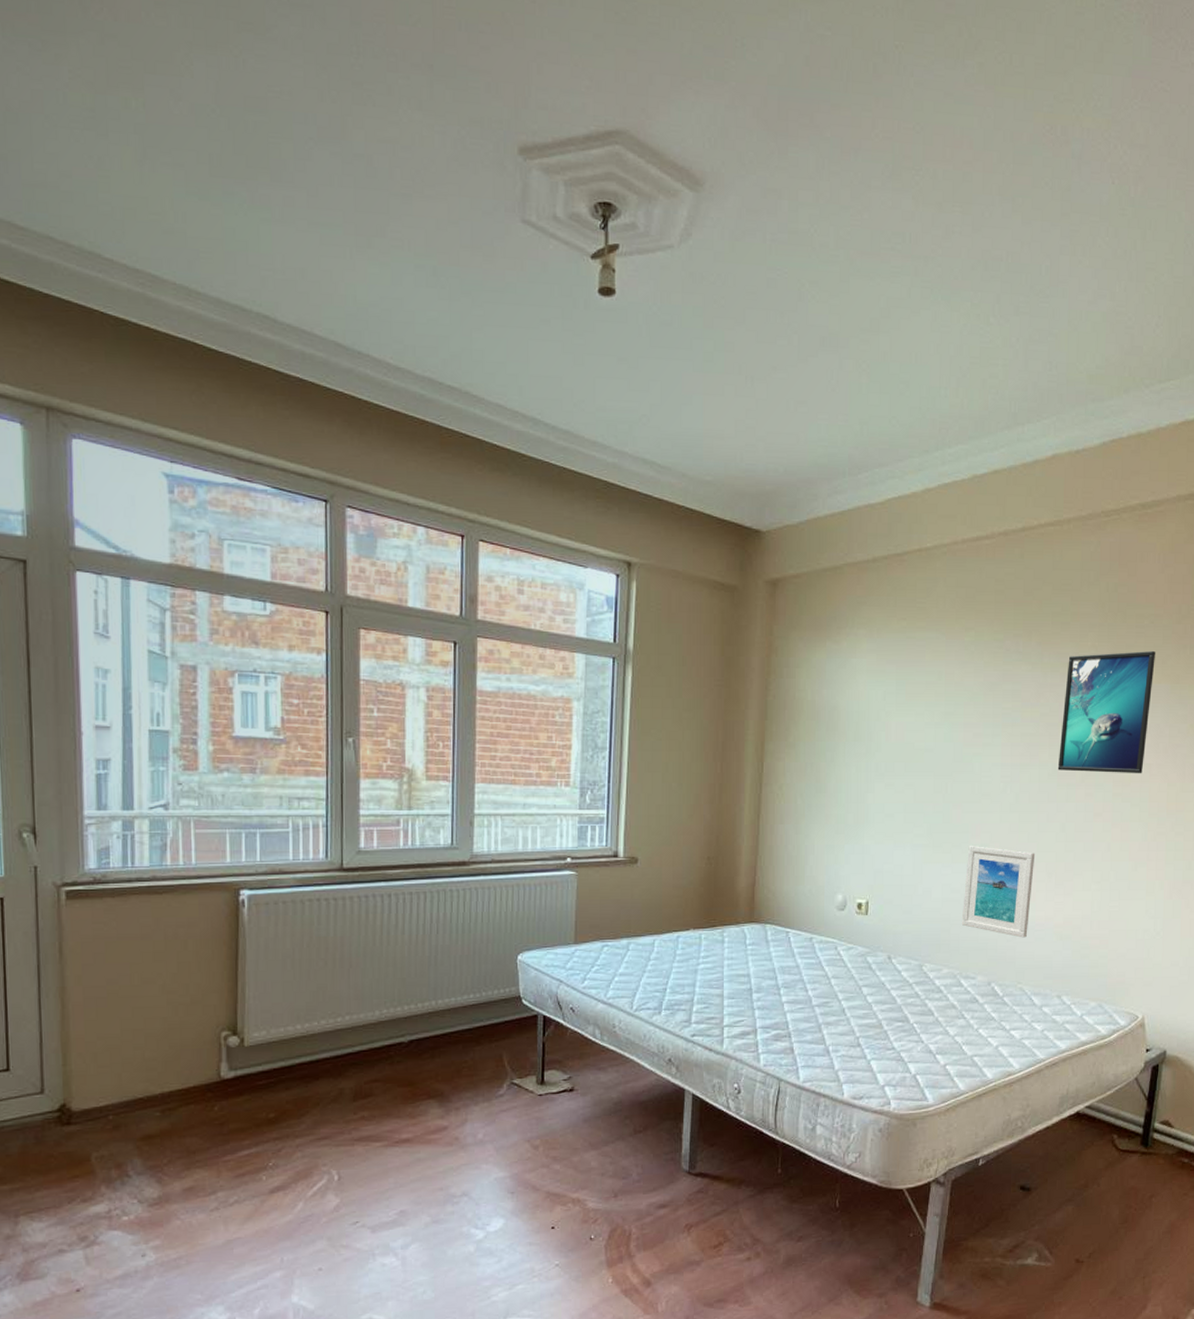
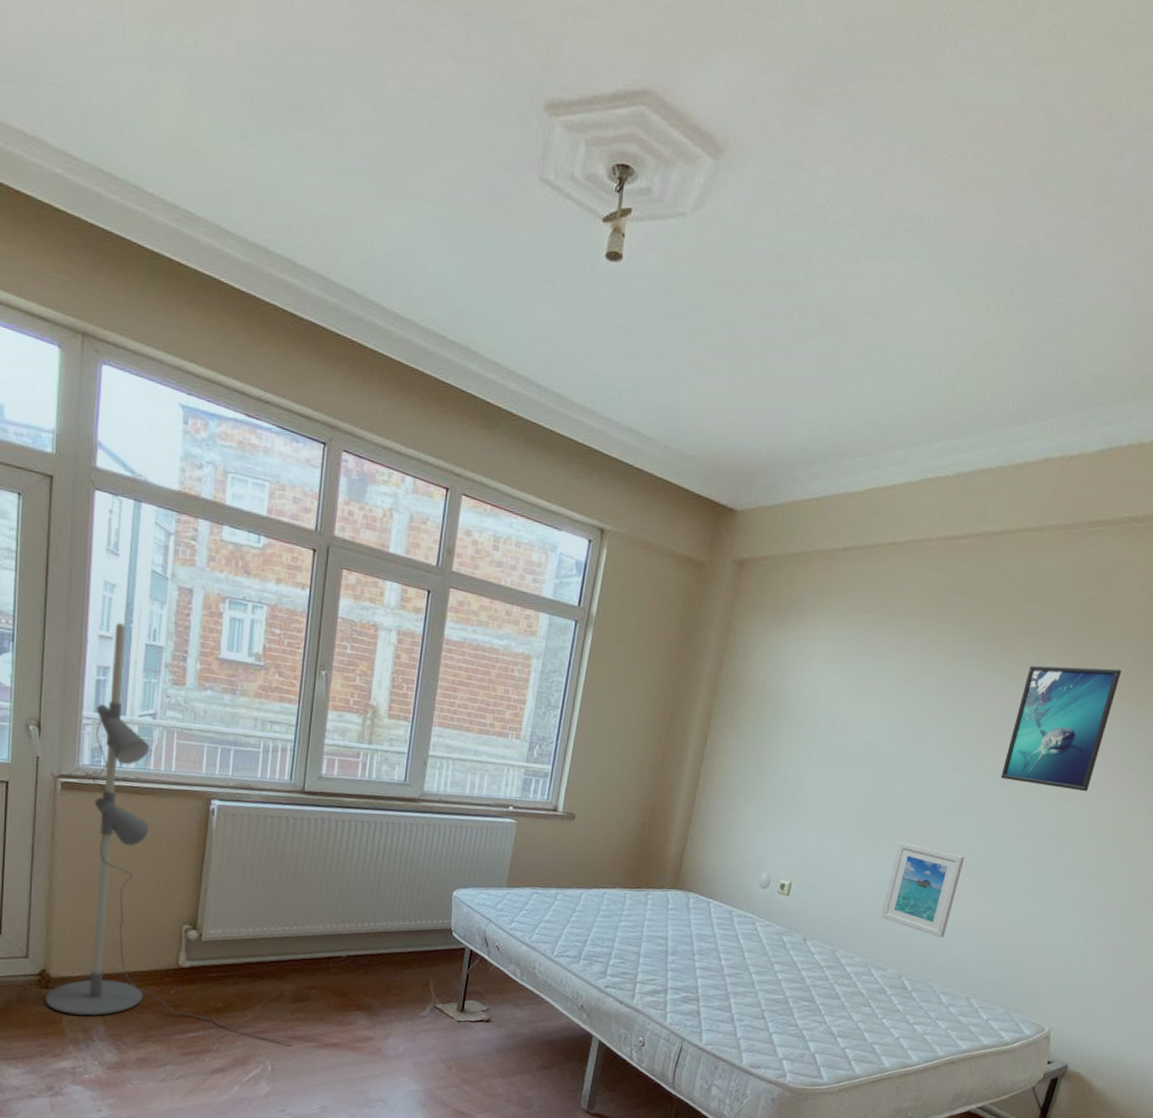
floor lamp: none [68,709,360,1150] -> present [45,622,293,1046]

